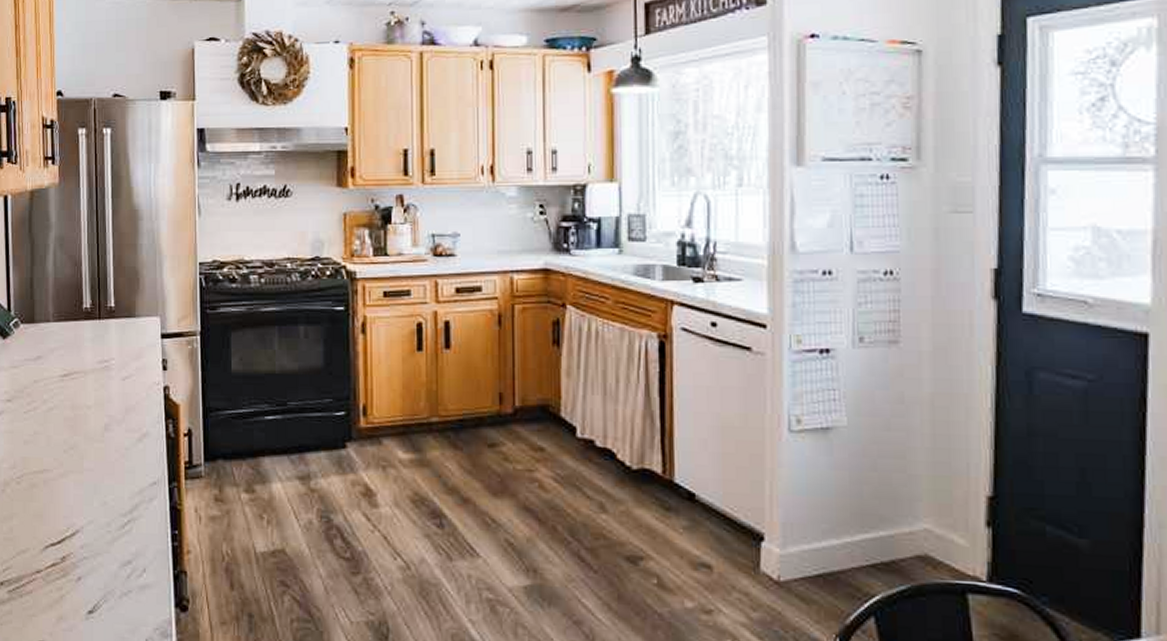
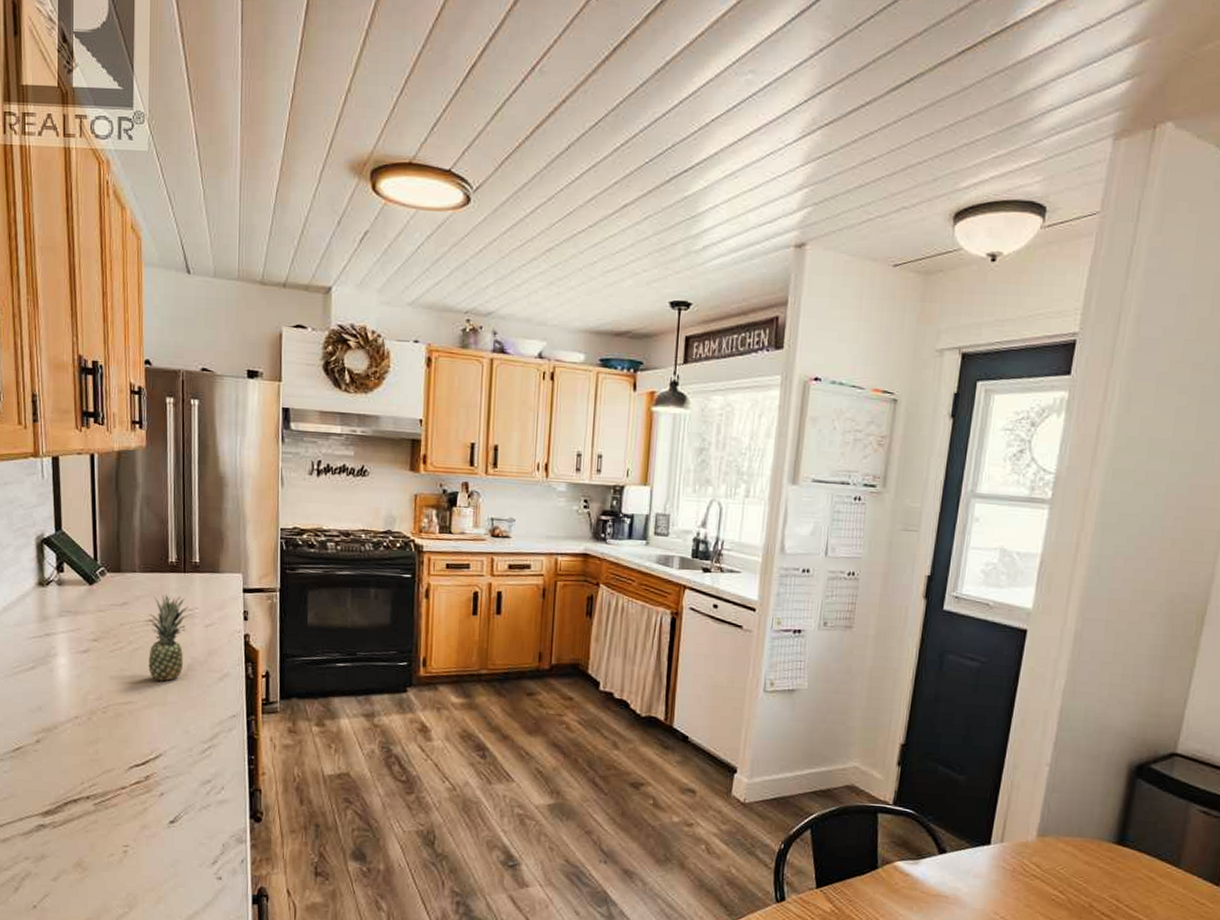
fruit: none [63,344,105,445] -> present [148,594,189,682]

